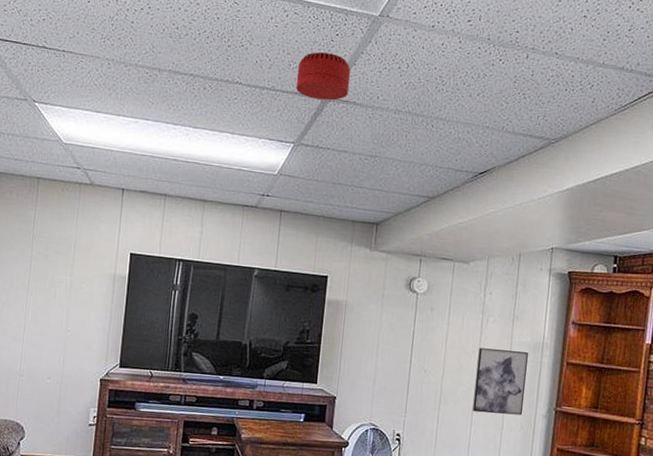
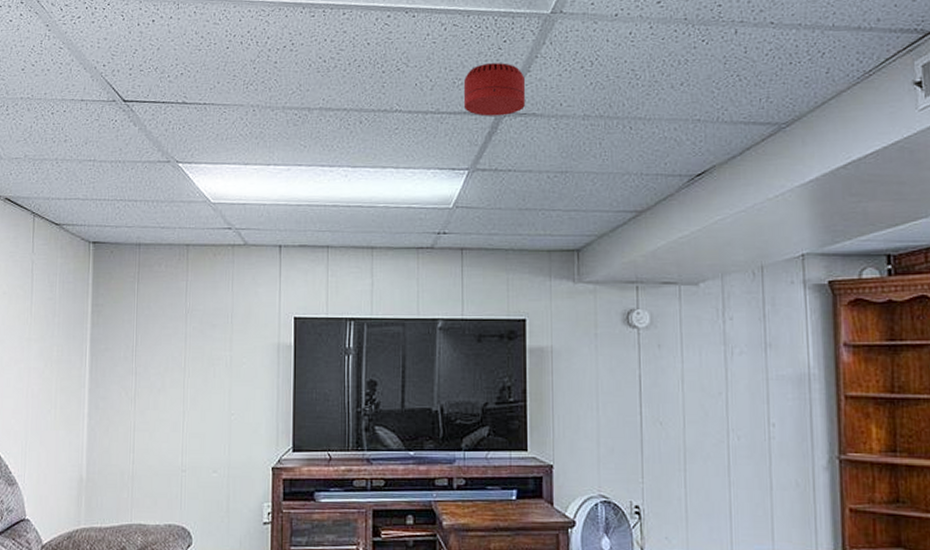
wall art: present [472,348,528,416] -> none [726,388,795,470]

